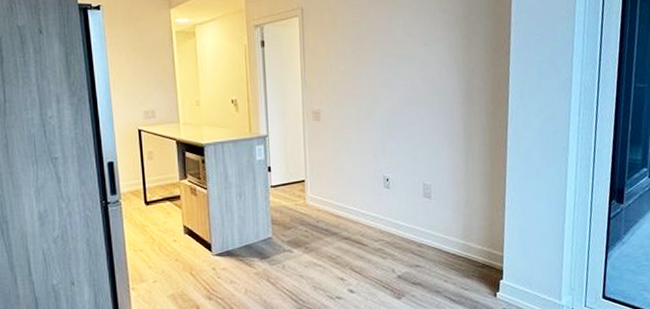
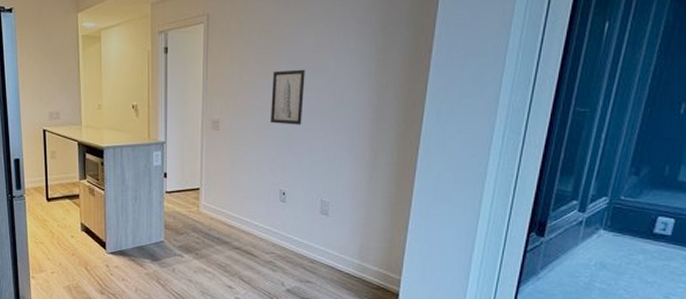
wall art: none [368,58,399,112] -> present [270,69,305,125]

